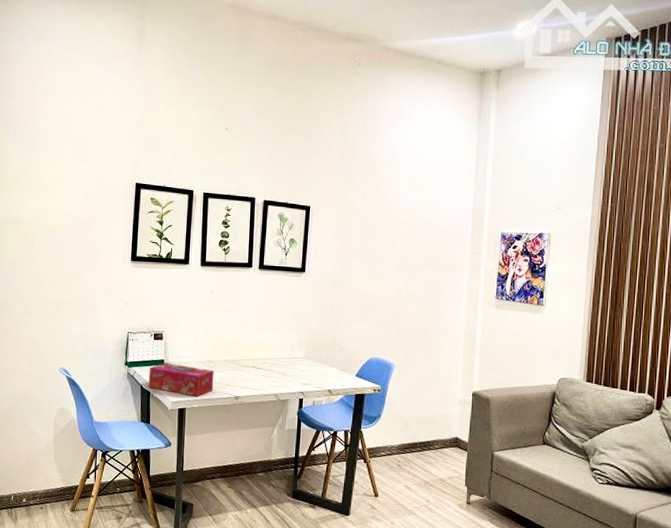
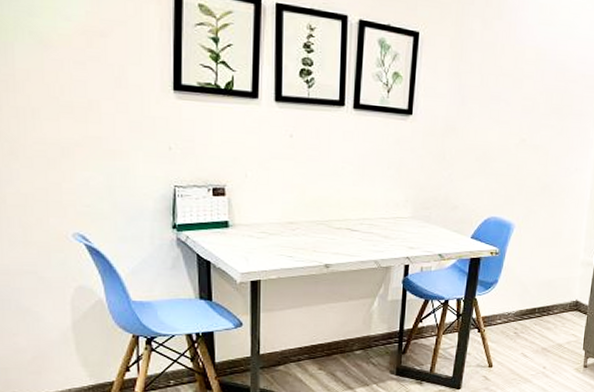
tissue box: present [148,363,214,397] -> none [208,225,297,267]

